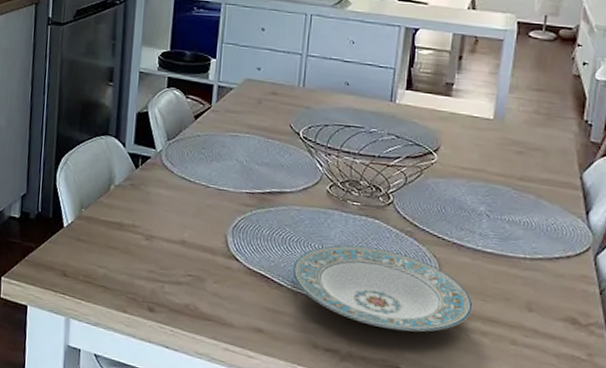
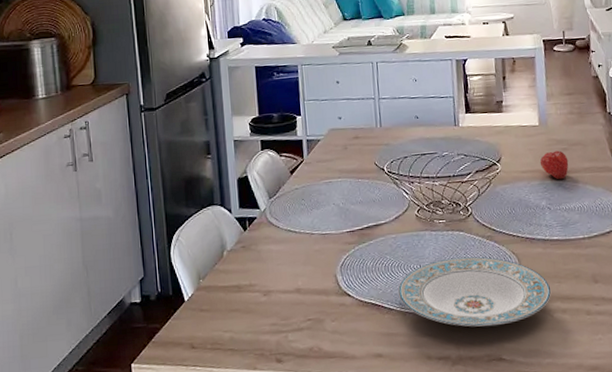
fruit: none [486,151,523,186] -> present [539,150,569,179]

